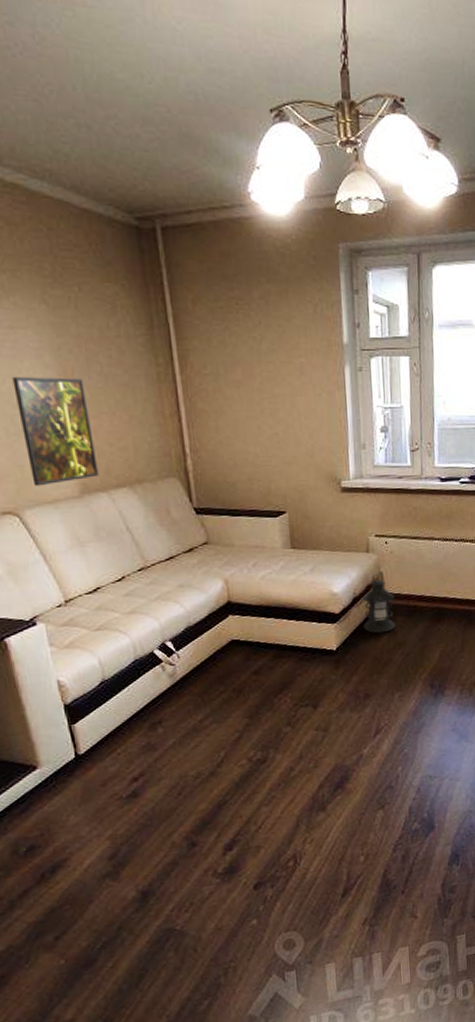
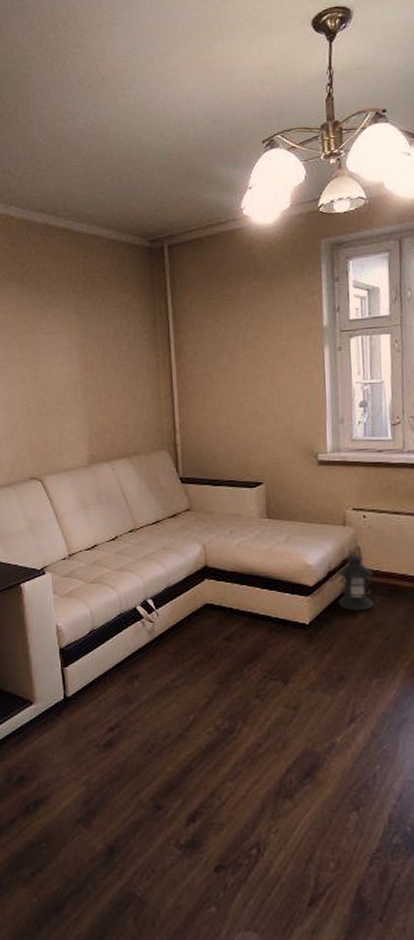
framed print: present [12,377,99,487] -> none [48,369,104,457]

